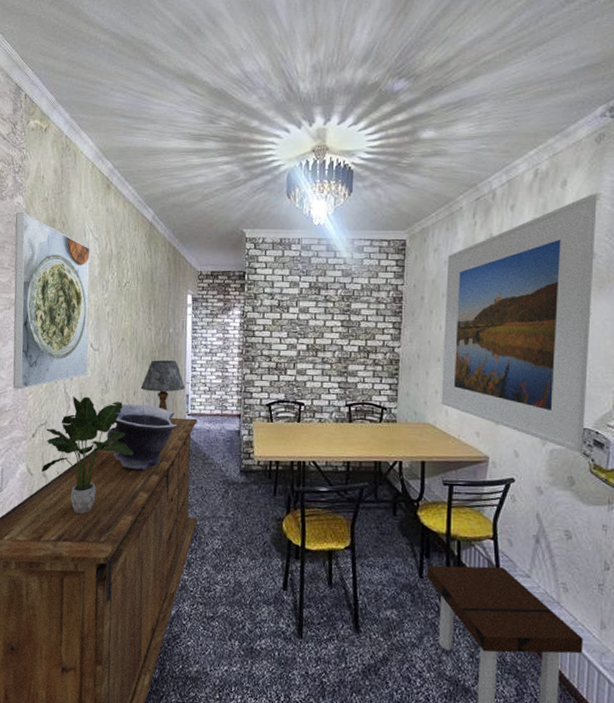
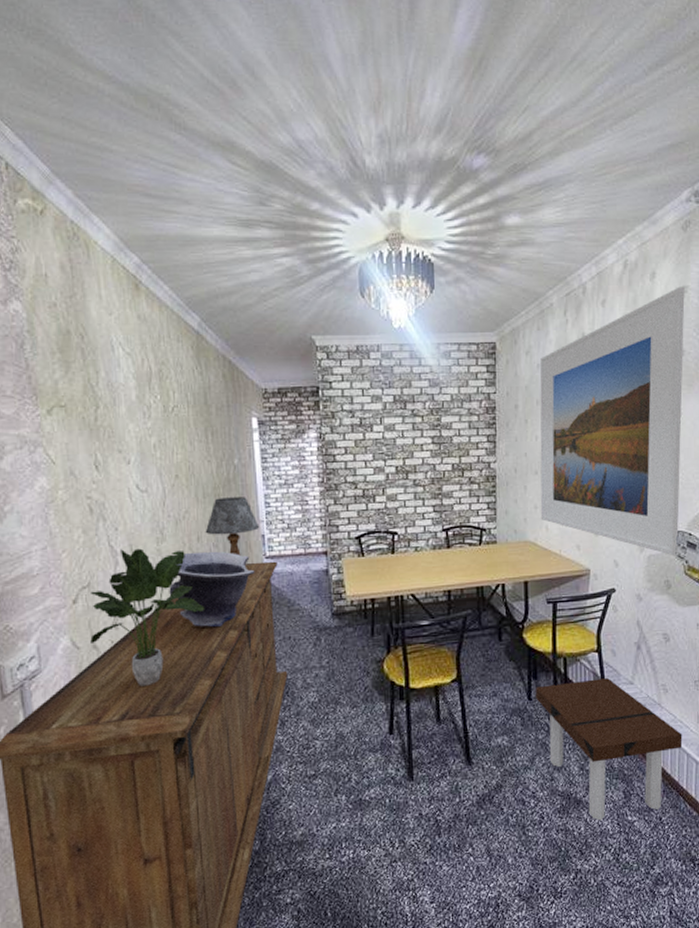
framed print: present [13,212,90,390] -> none [13,323,136,548]

